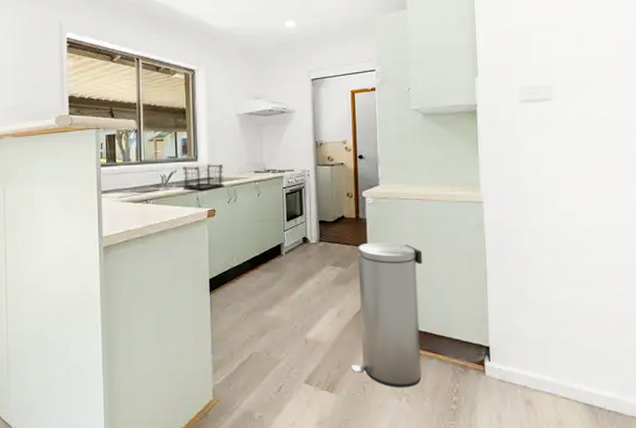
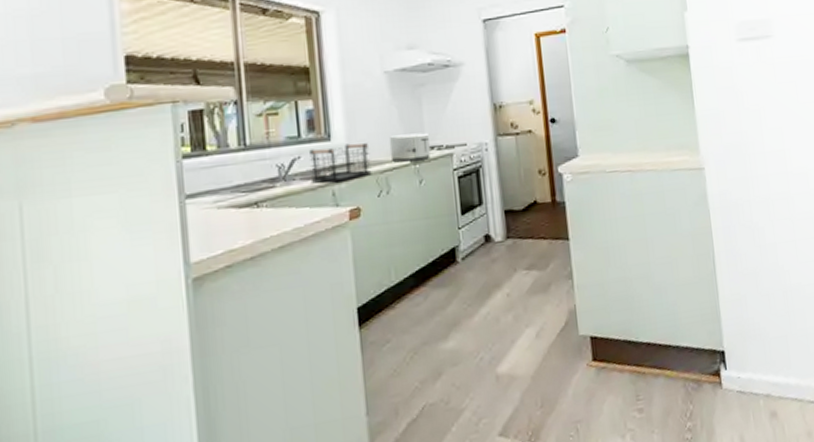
toaster: none [238,160,267,181] -> present [388,132,430,162]
pedal bin: present [351,242,423,387] -> none [556,230,647,423]

